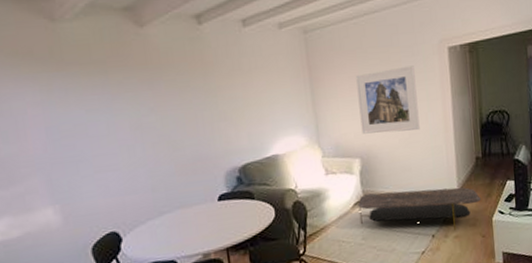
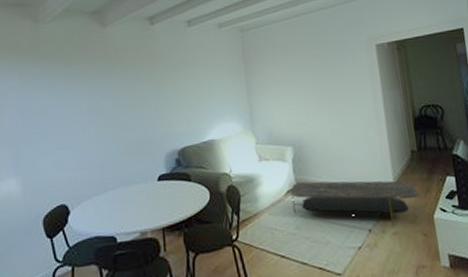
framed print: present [356,65,420,134] -> none [288,61,352,123]

